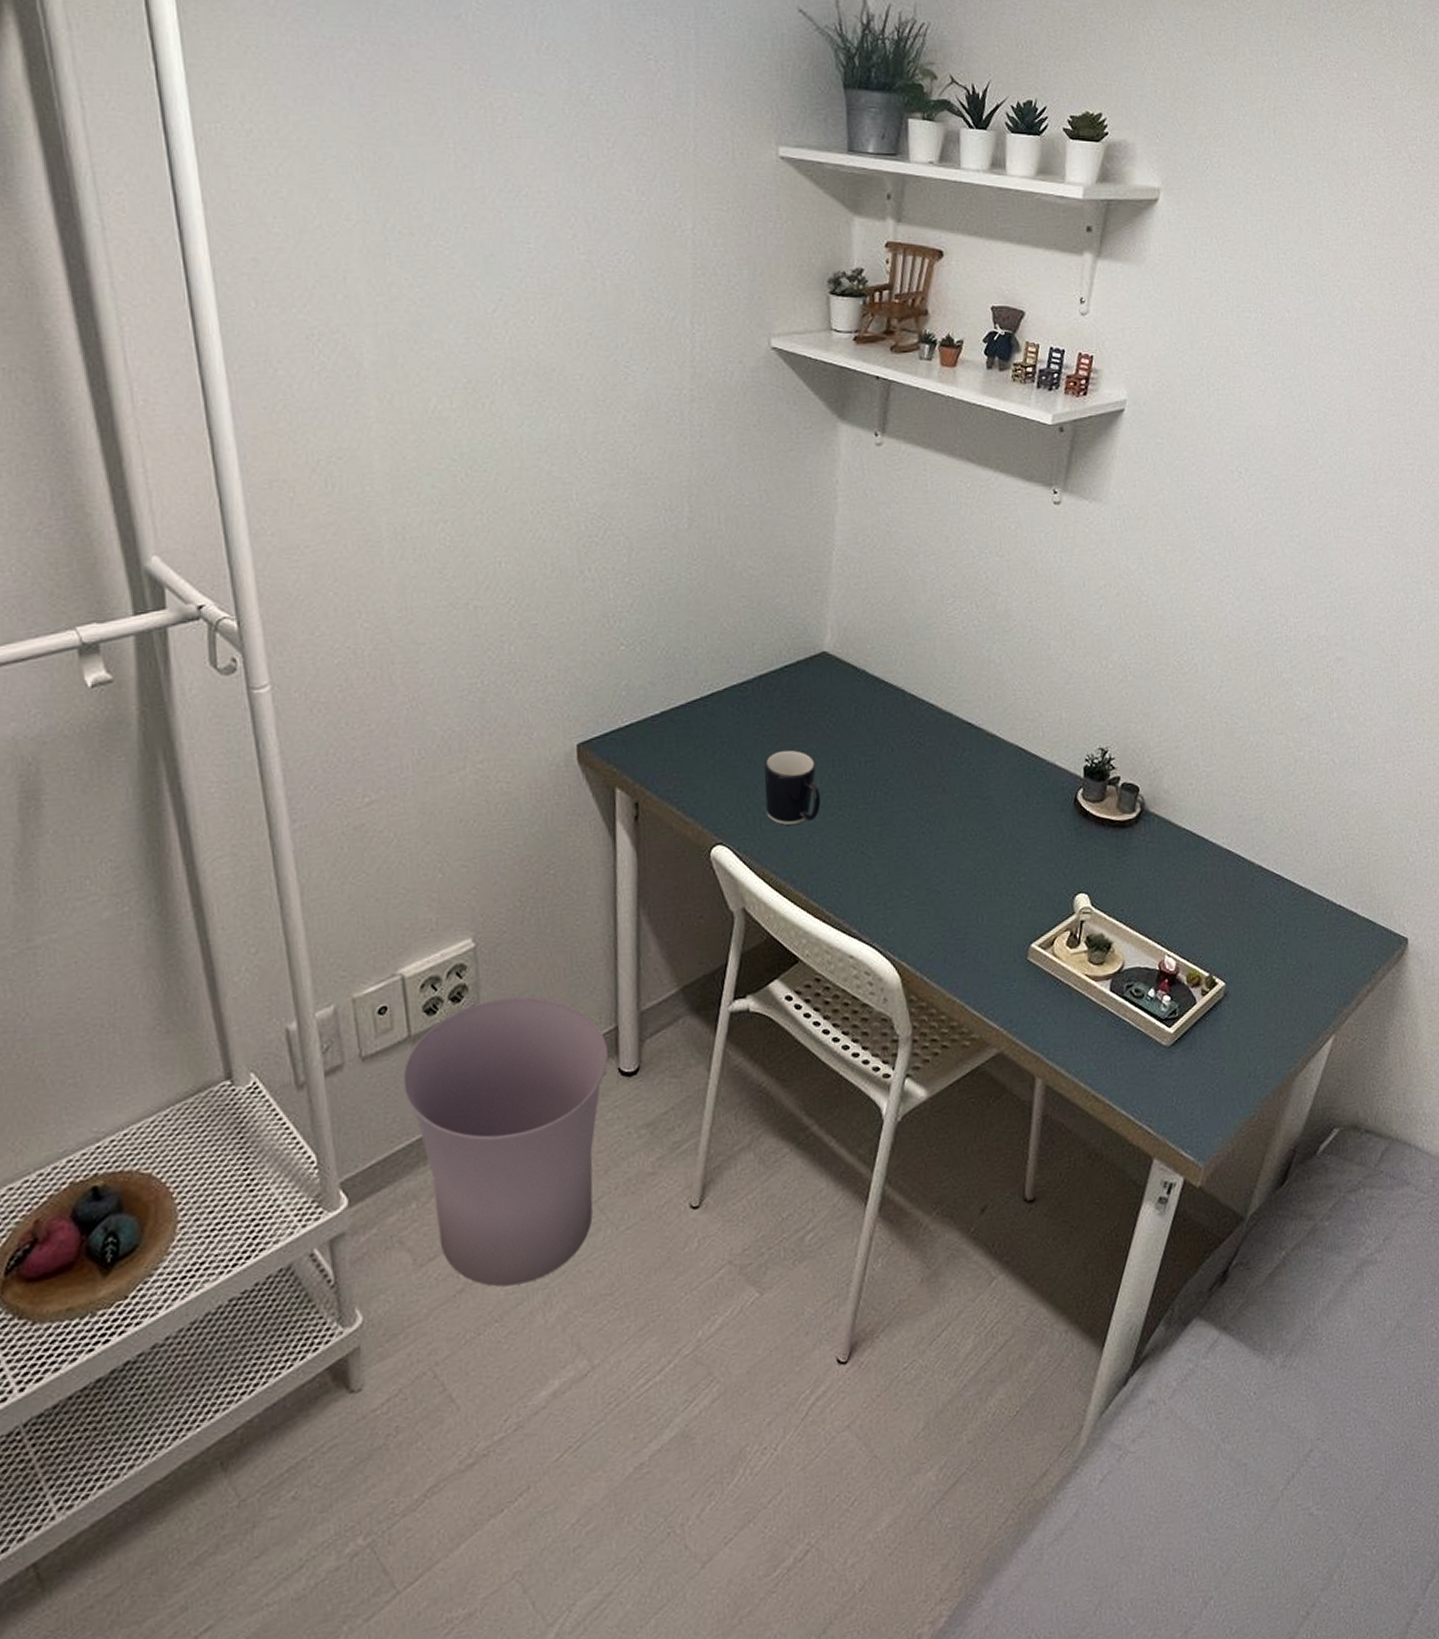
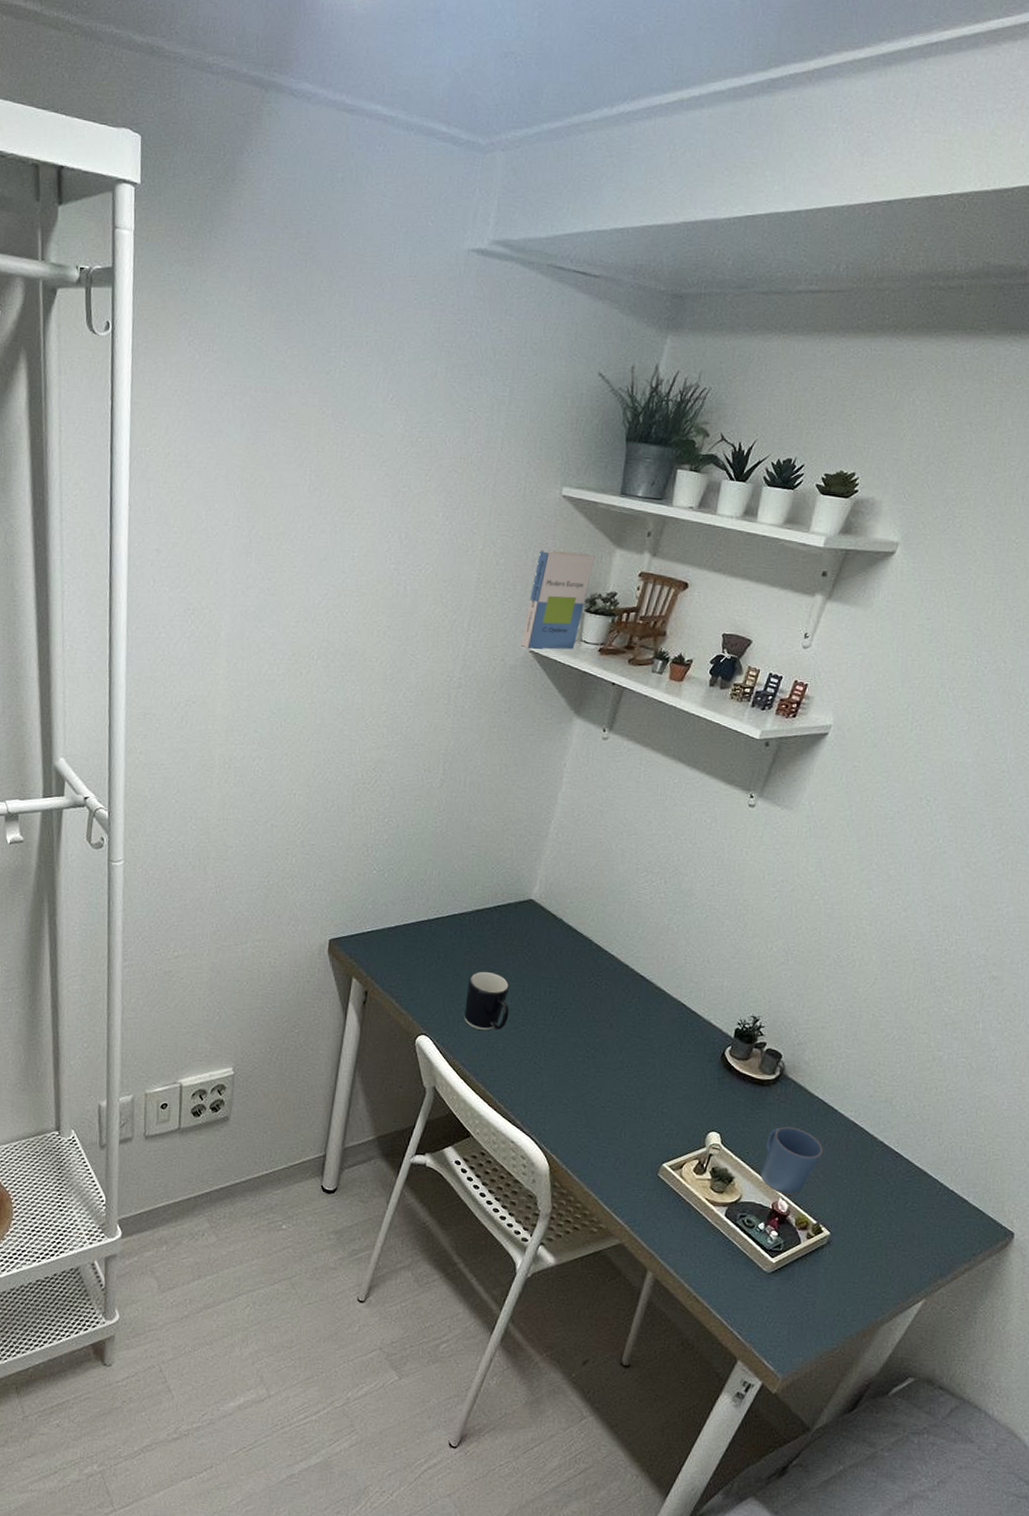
waste bin: present [403,996,608,1287] -> none [170,1115,316,1323]
book: none [759,225,831,345] -> present [521,551,595,650]
mug: none [1139,869,1202,951] -> present [760,1126,823,1195]

